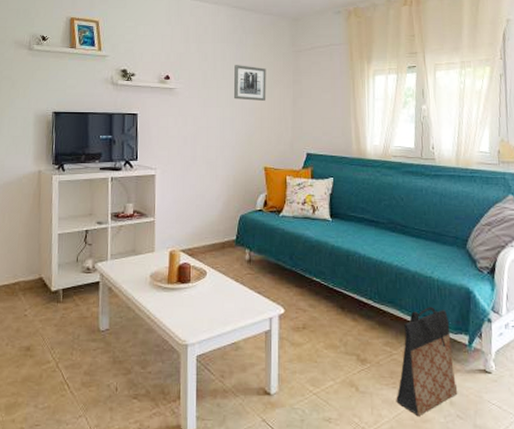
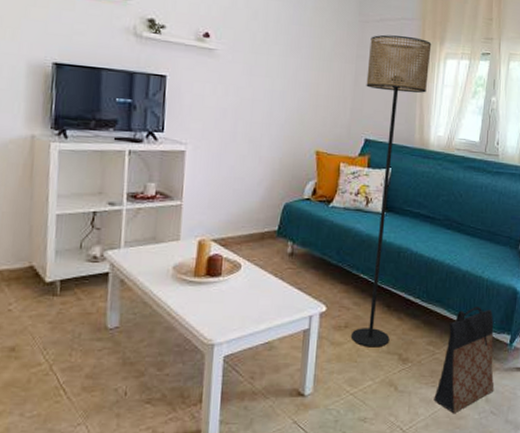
wall art: present [233,65,266,101] -> none [286,29,327,75]
floor lamp: none [303,60,360,348] -> present [350,34,432,348]

